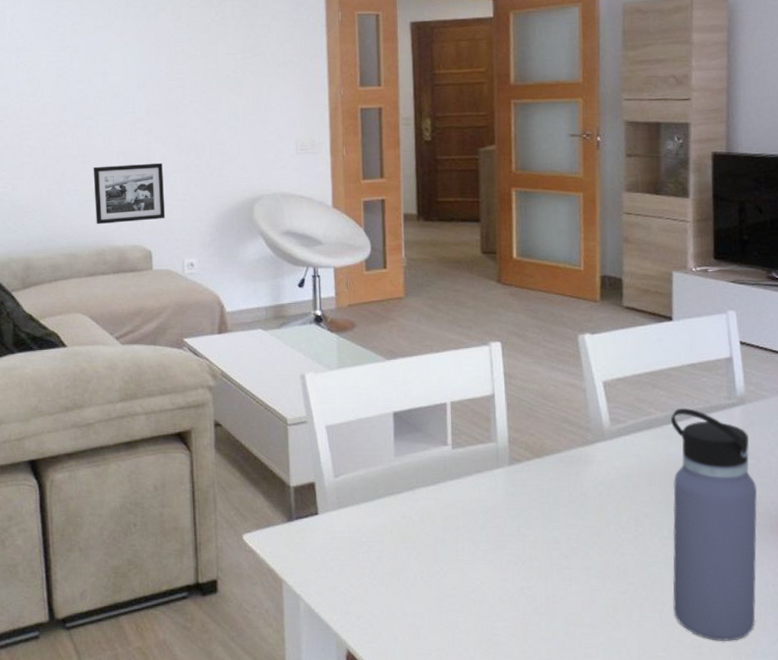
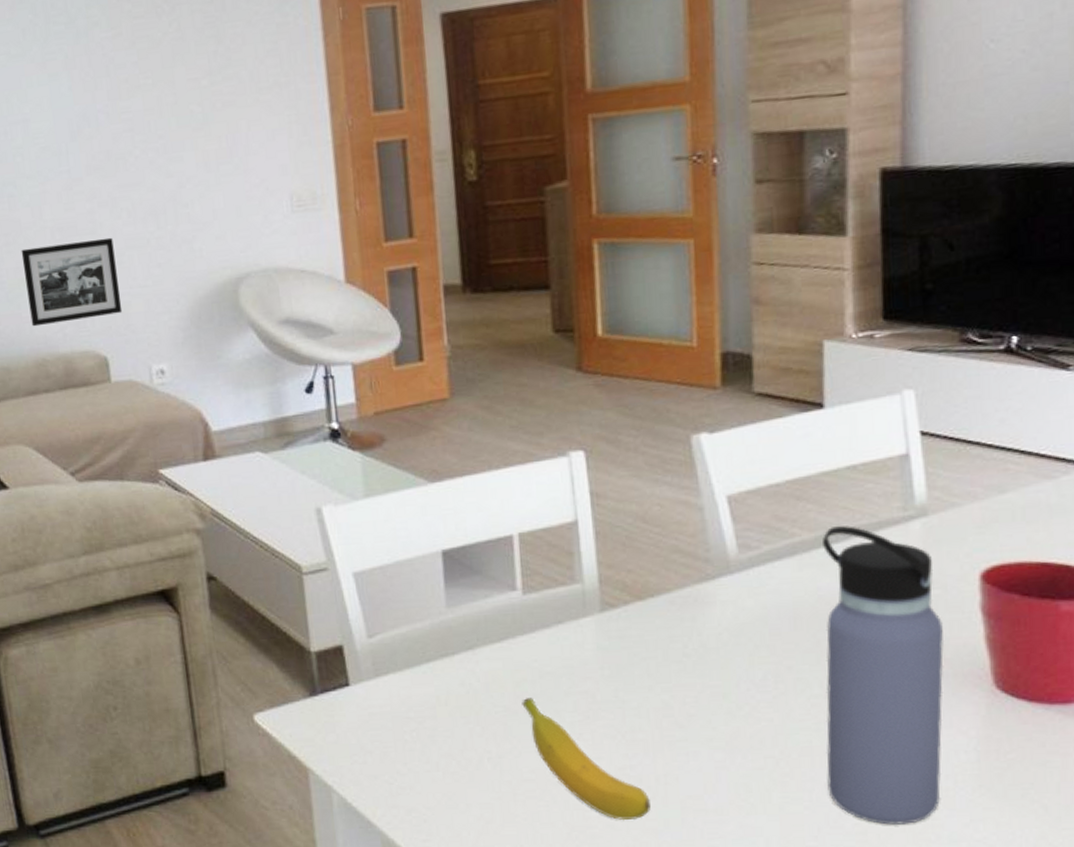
banana: none [448,530,542,631] -> present [522,698,651,821]

